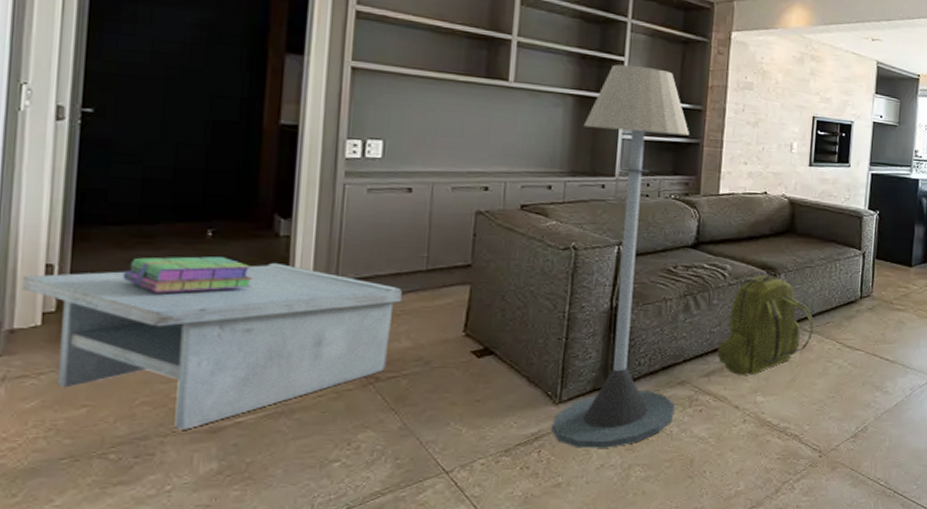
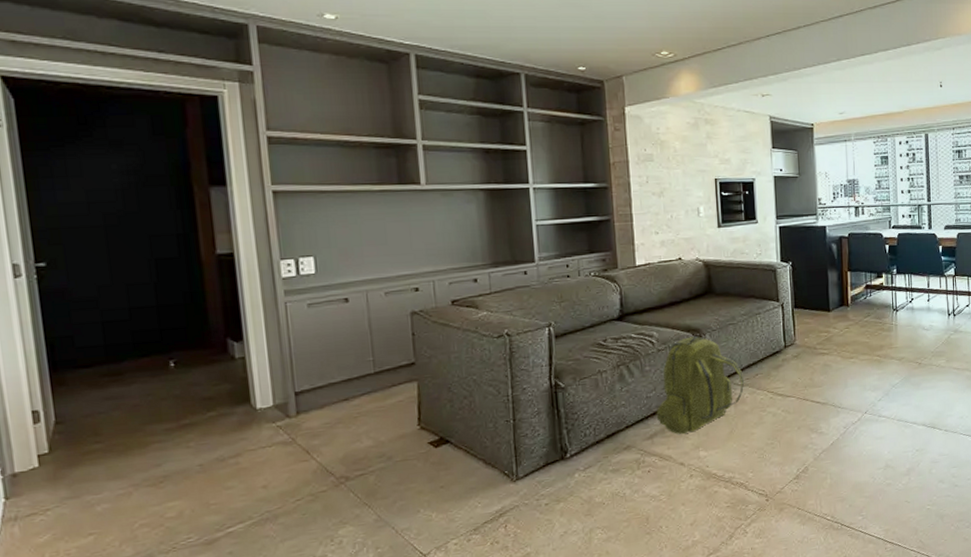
coffee table: present [21,262,402,430] -> none [13,383,356,545]
stack of books: present [122,256,253,293] -> none [101,384,220,425]
floor lamp: present [551,64,689,448] -> none [498,153,625,519]

